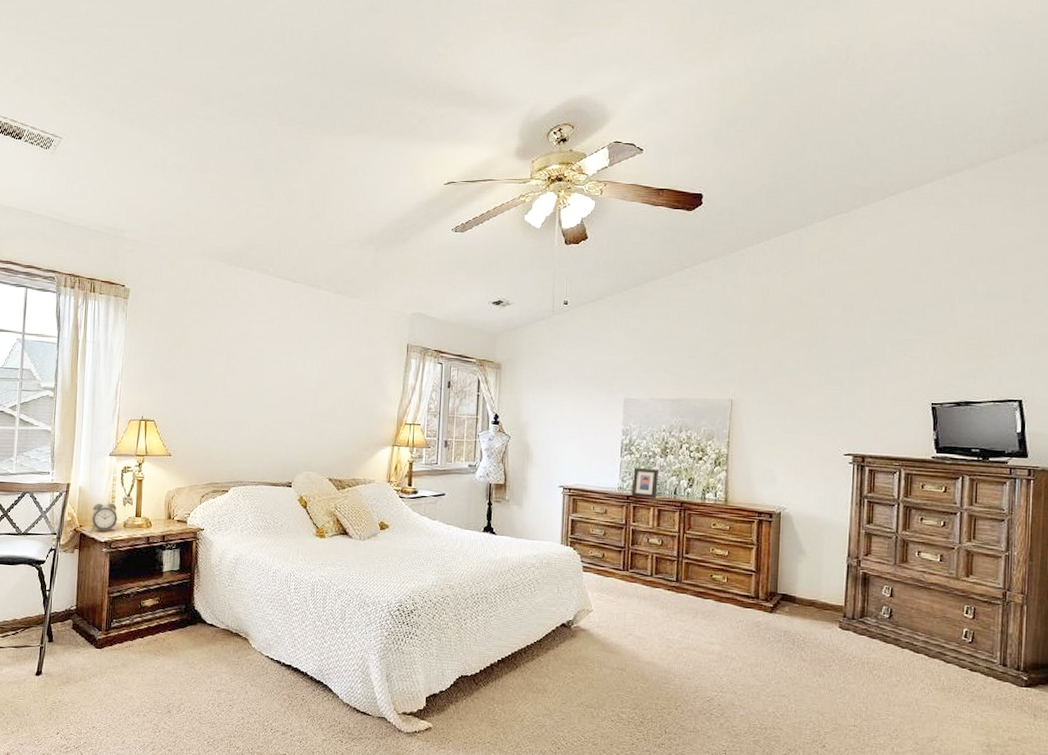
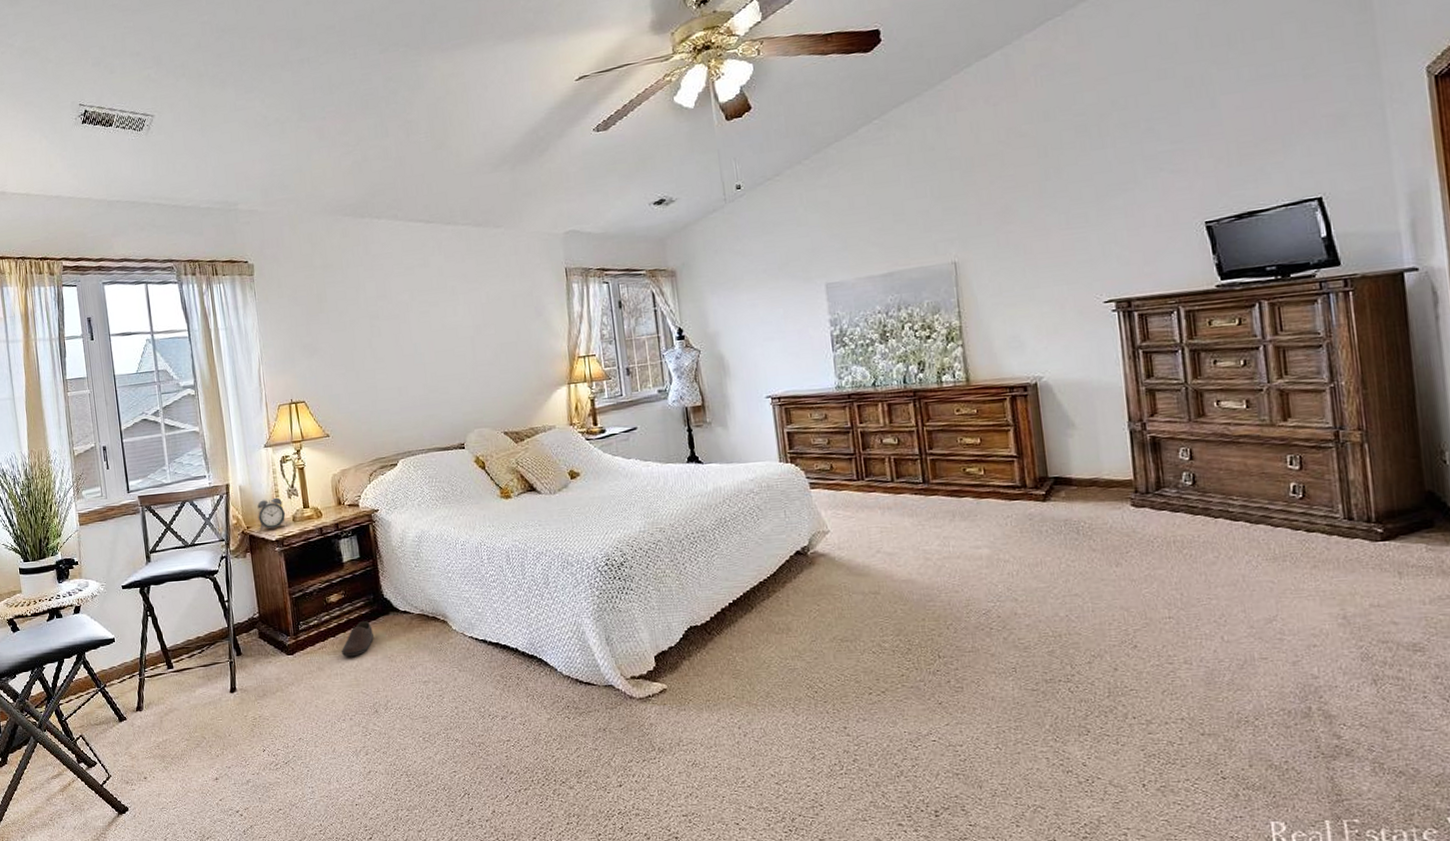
shoe: none [146,627,179,659] -> present [341,621,374,657]
picture frame: present [631,468,660,498] -> none [850,358,884,395]

